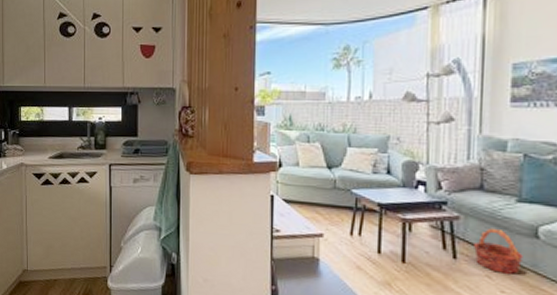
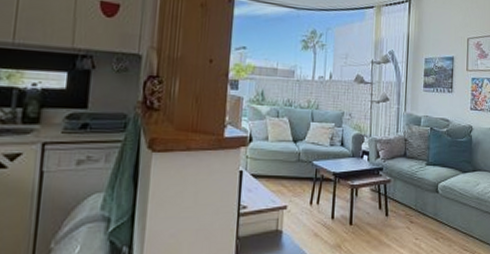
basket: present [474,228,523,274] -> none [399,187,429,224]

